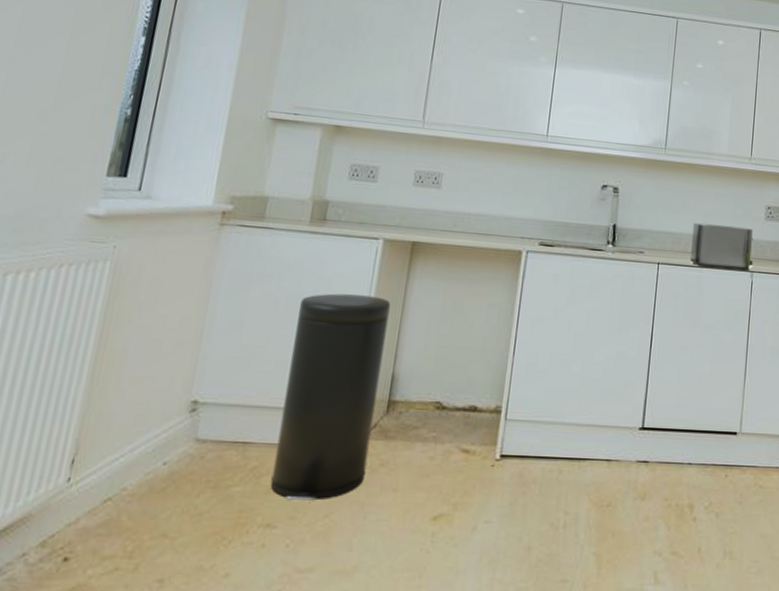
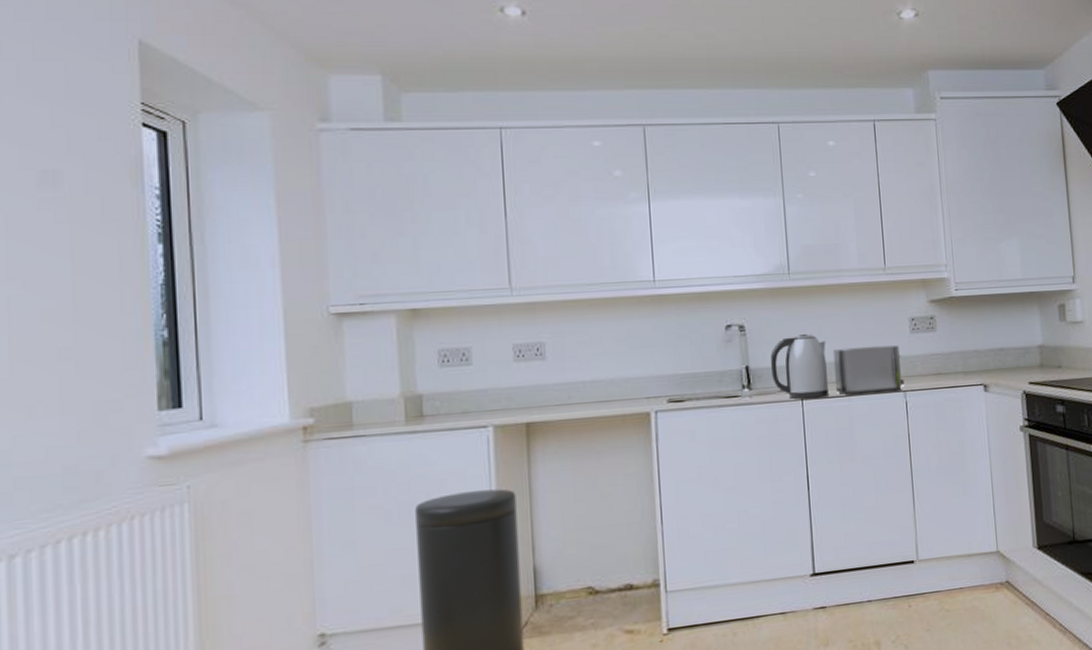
kettle: none [635,204,688,265] -> present [770,334,830,399]

